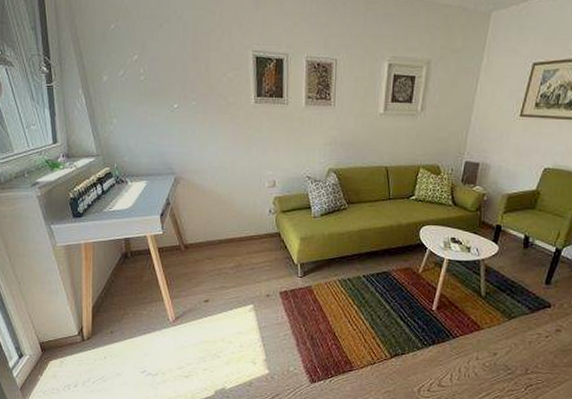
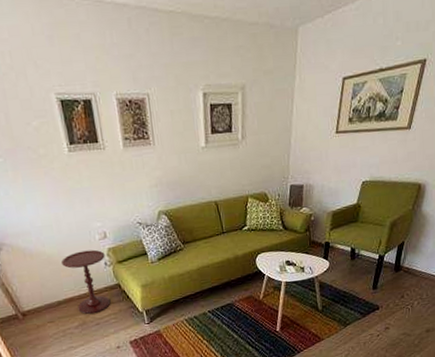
side table: none [230,195,271,257] -> present [61,249,111,314]

